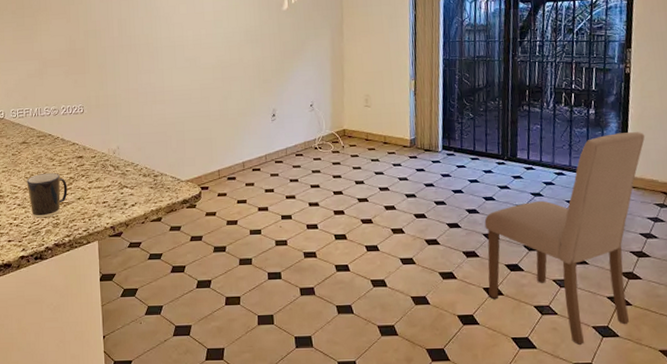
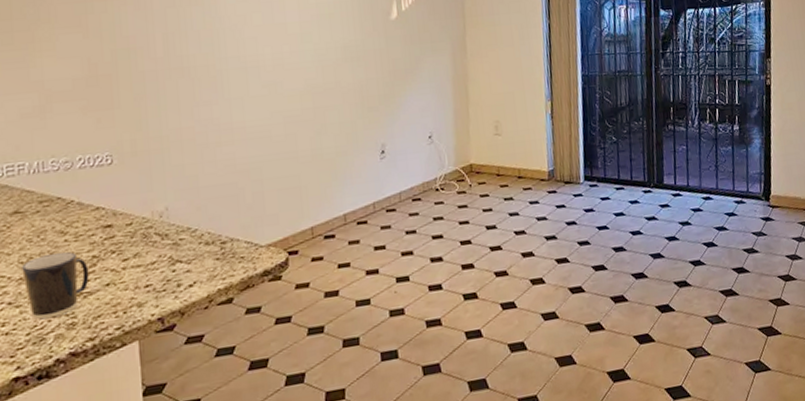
dining chair: present [484,132,645,345] -> none [632,147,787,385]

